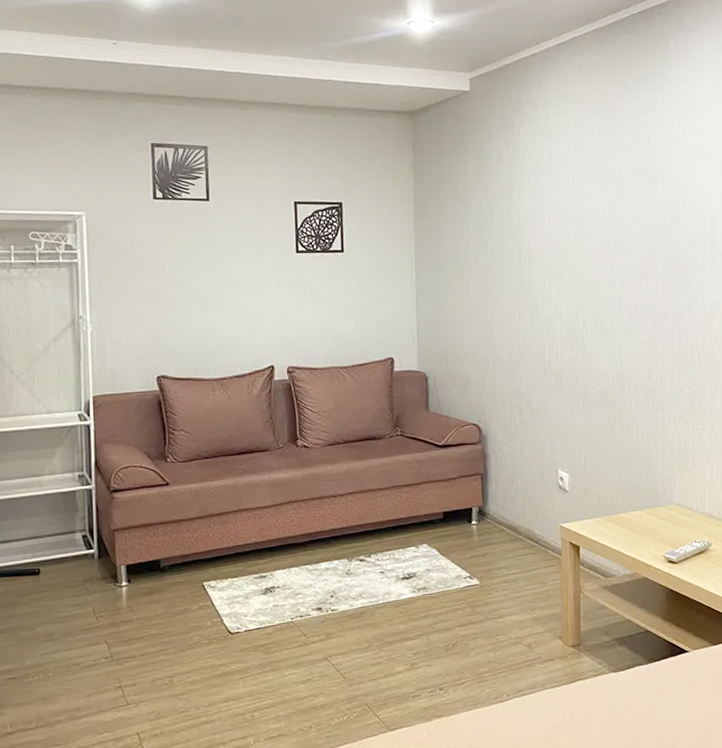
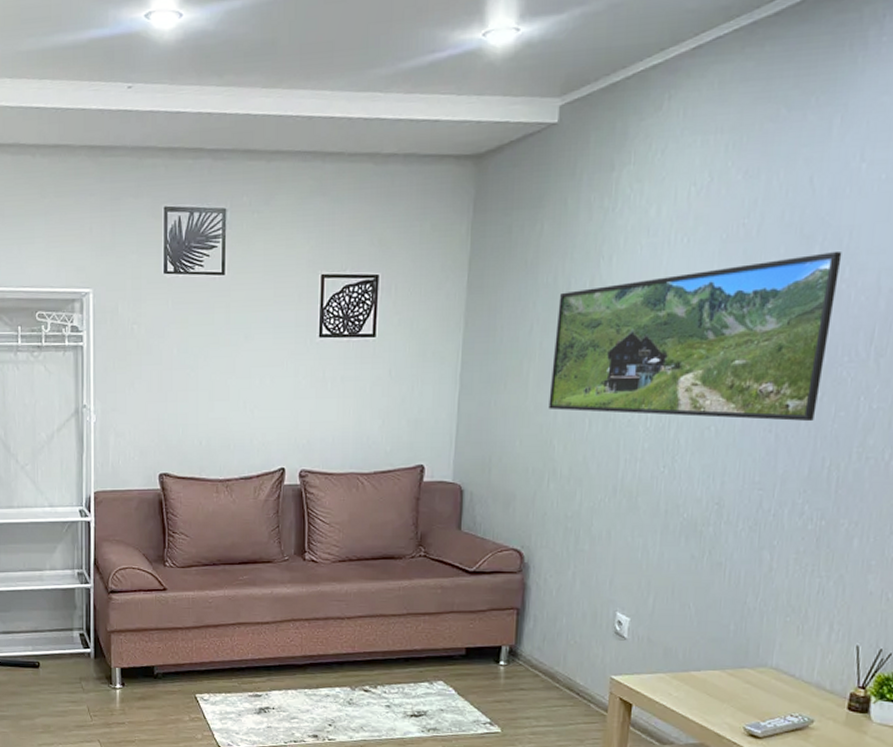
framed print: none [485,189,677,312] -> present [548,252,842,422]

